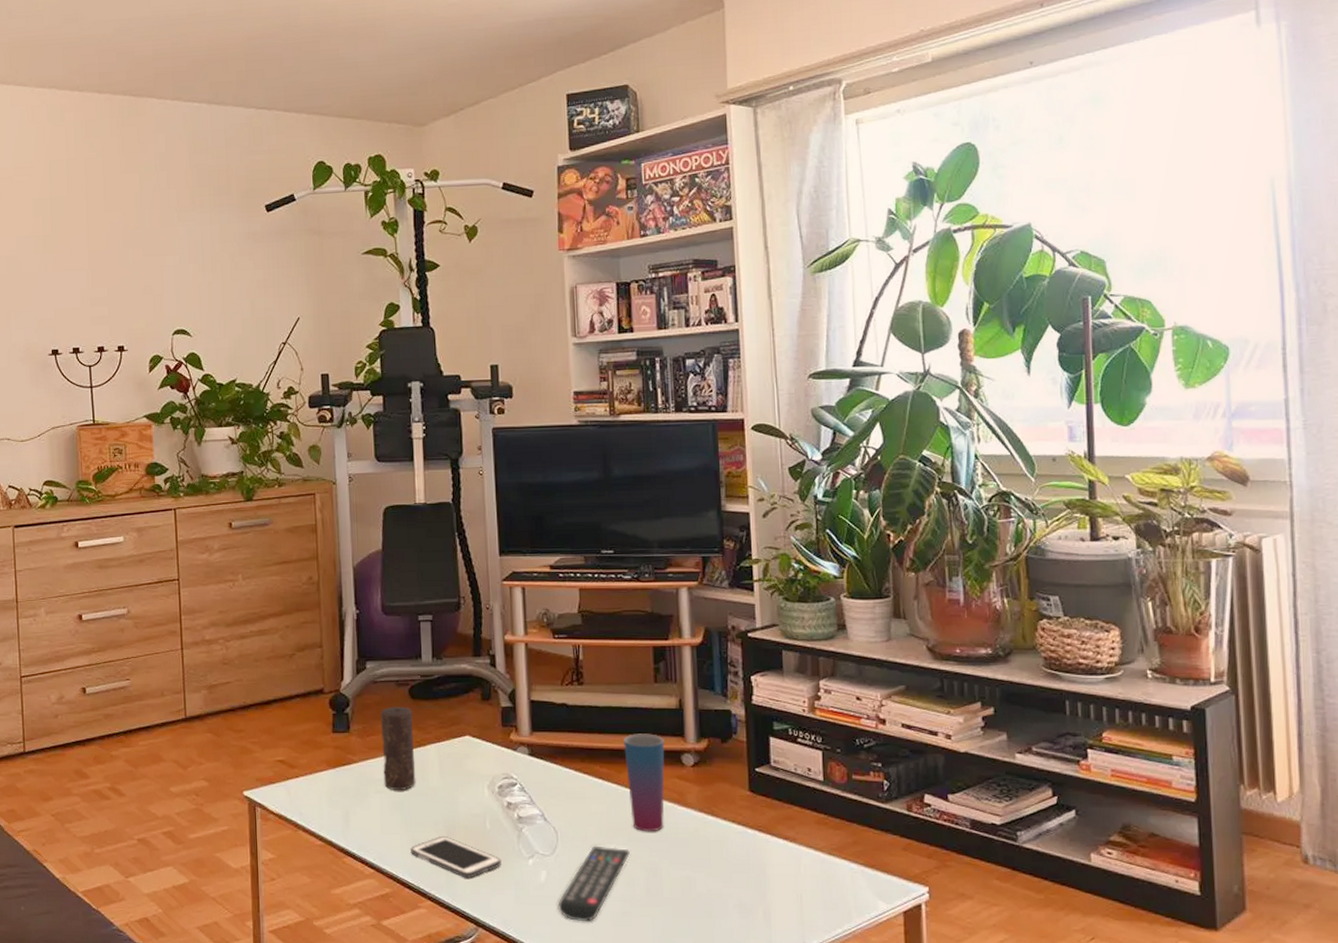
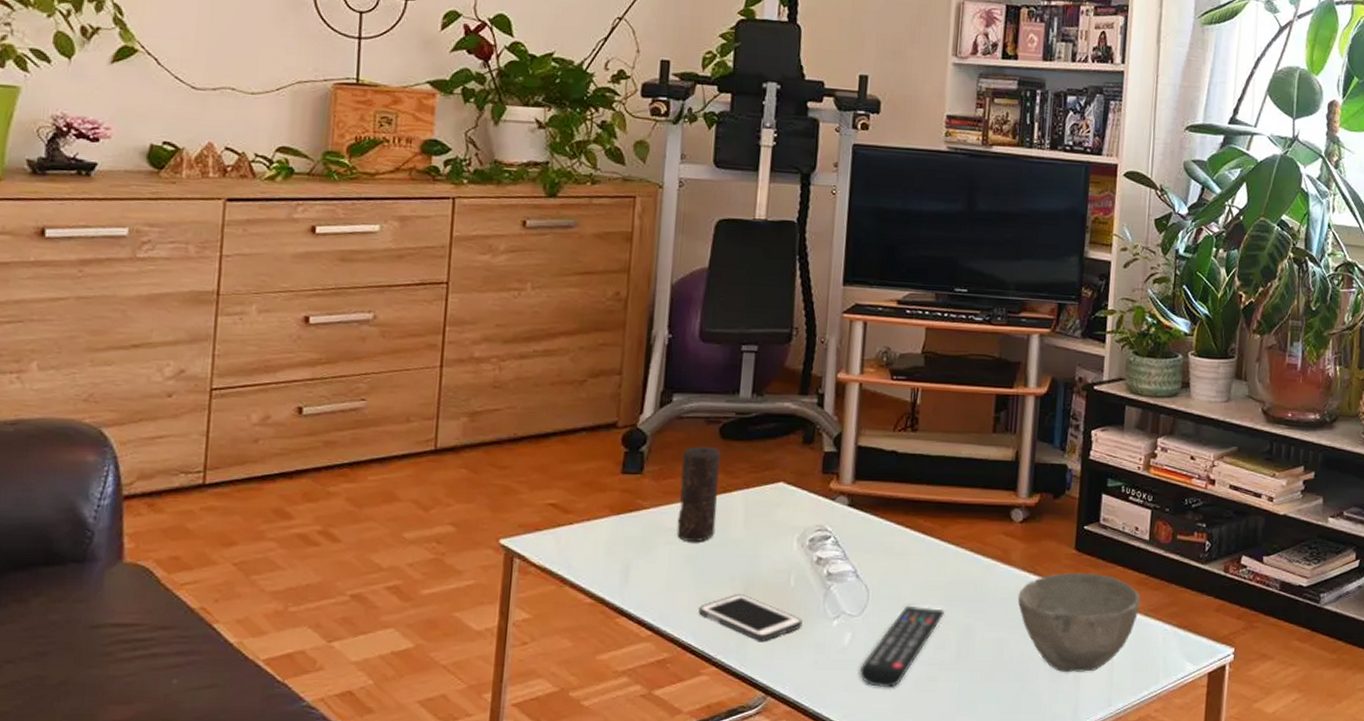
cup: present [623,733,665,832] -> none [950,486,996,591]
bowl: none [698,813,823,909] -> present [1017,572,1141,672]

